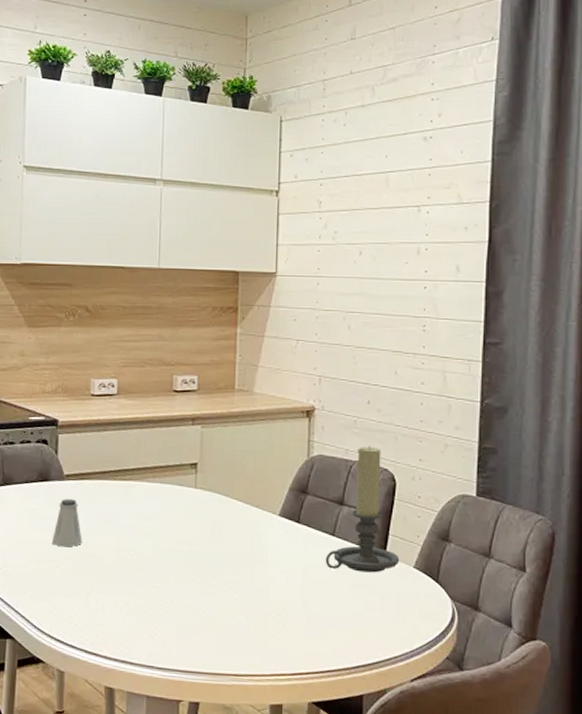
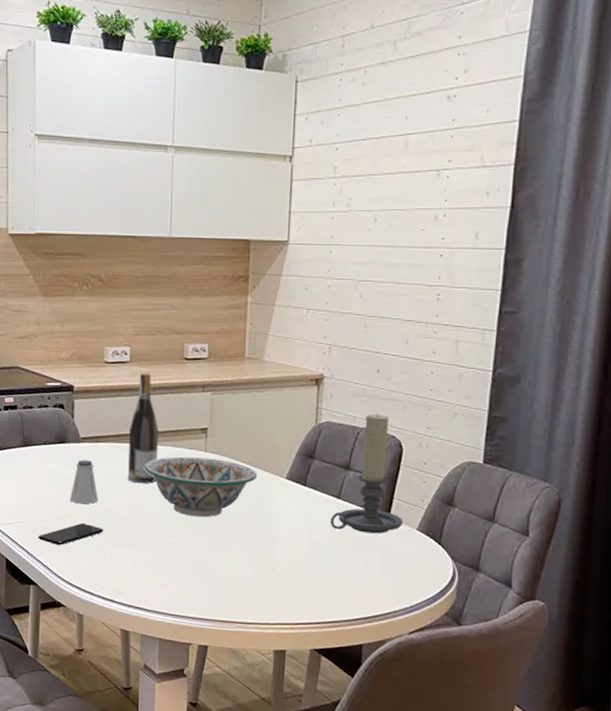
smartphone: none [16,567,87,593] -> present [37,522,103,545]
wine bottle: none [114,406,147,523] -> present [128,373,158,483]
decorative bowl: none [132,493,250,559] -> present [144,456,258,518]

